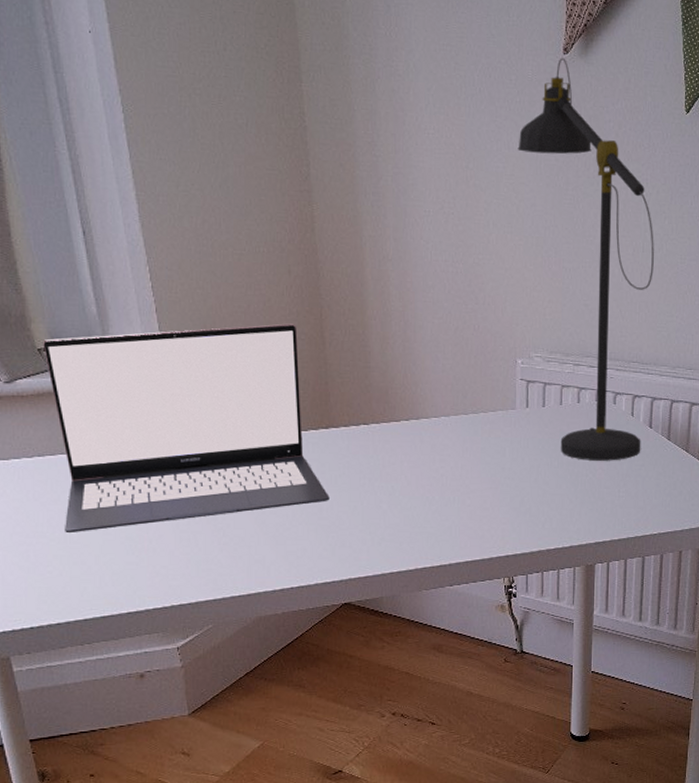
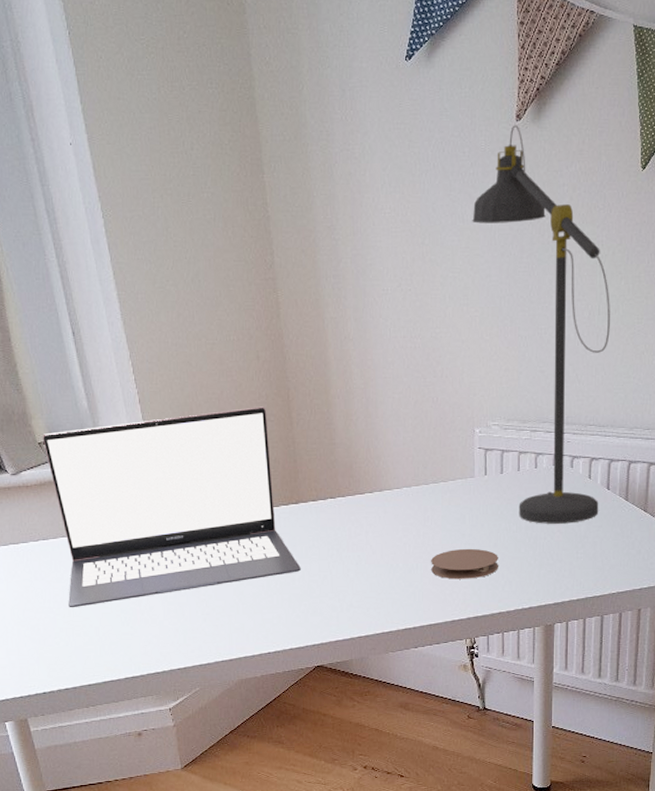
coaster: none [469,482,539,515] -> present [431,548,498,579]

